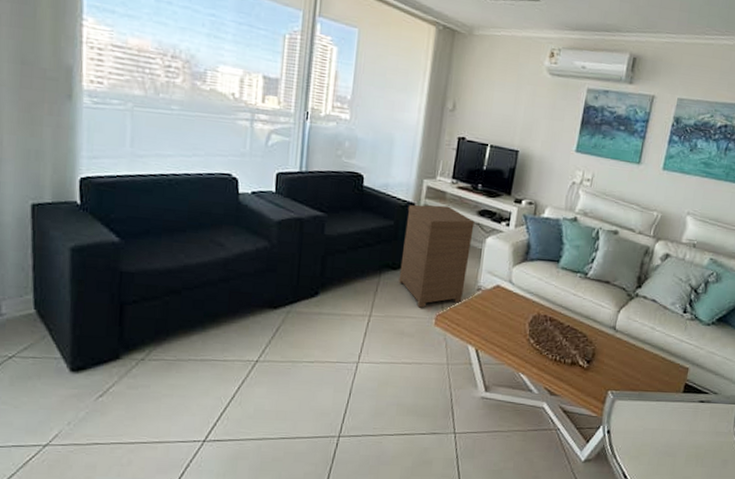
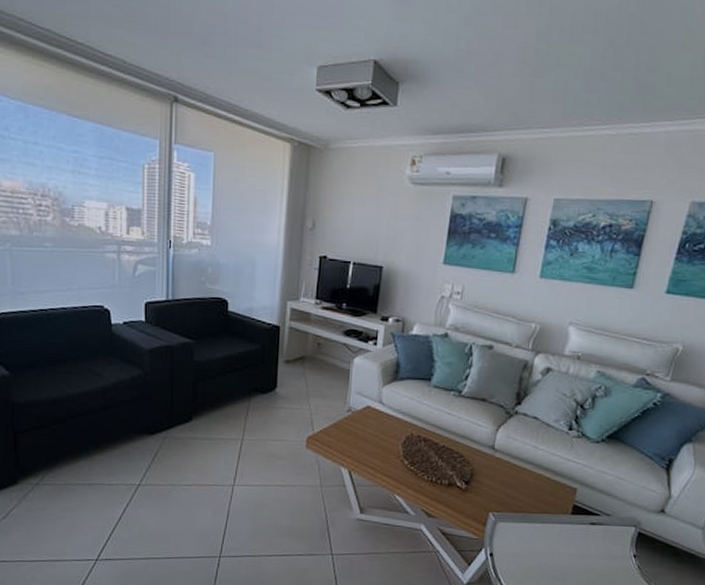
nightstand: present [399,204,475,308] -> none [268,327,341,431]

